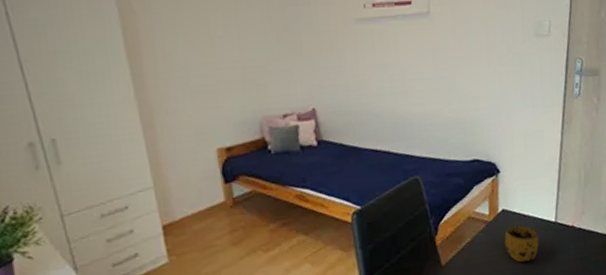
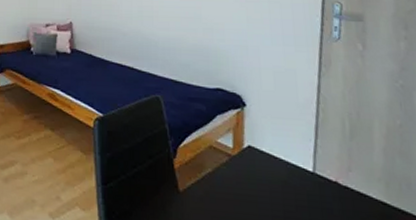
mug: present [504,225,539,263] -> none [250,166,293,211]

